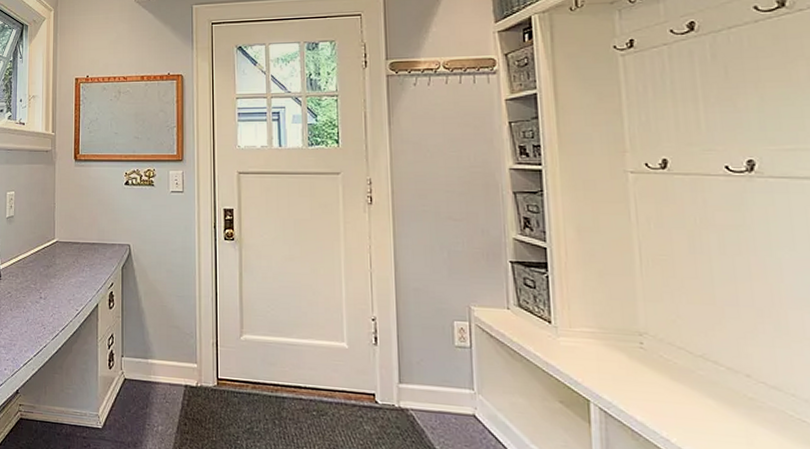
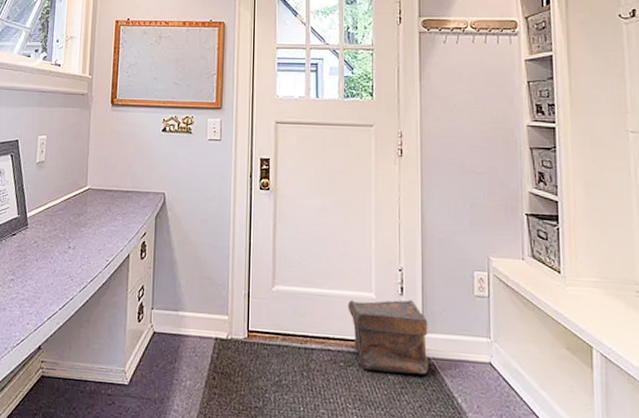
pouch: none [319,349,407,426] -> present [347,300,429,375]

